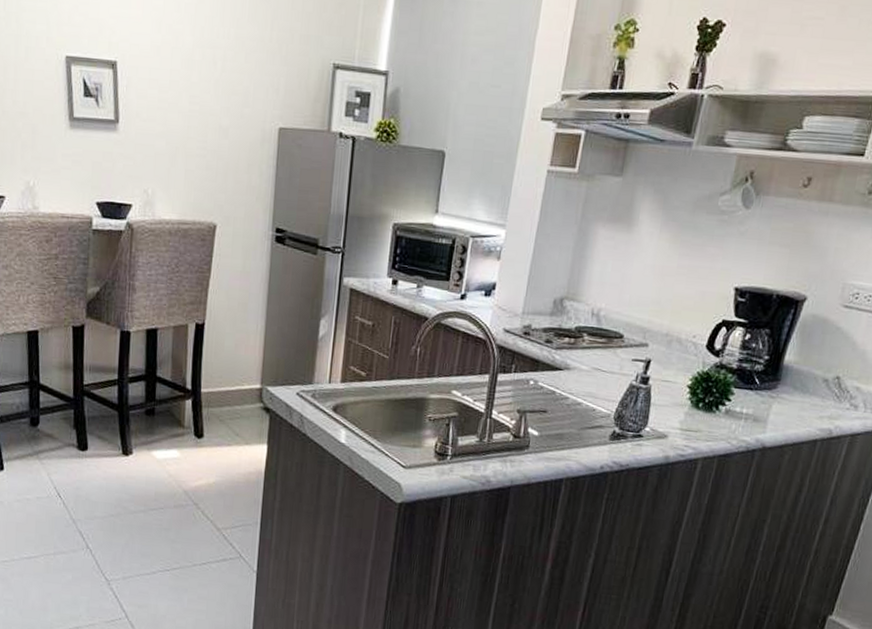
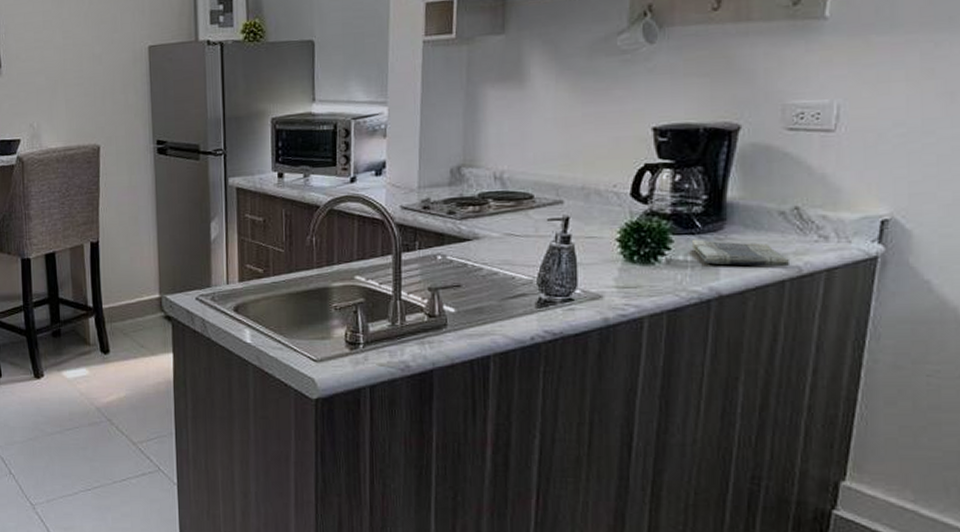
dish towel: none [748,394,824,428] -> present [691,239,789,267]

